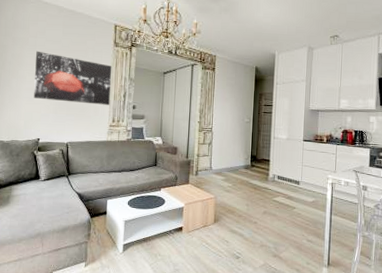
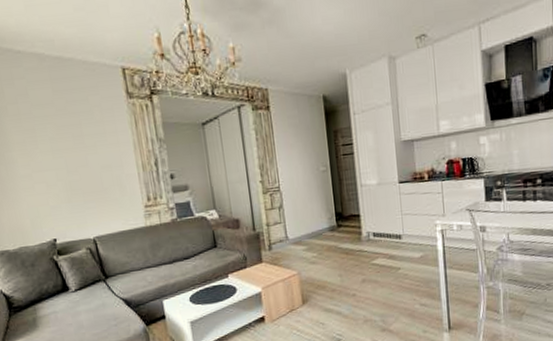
wall art: present [34,51,112,105] -> none [22,121,140,187]

